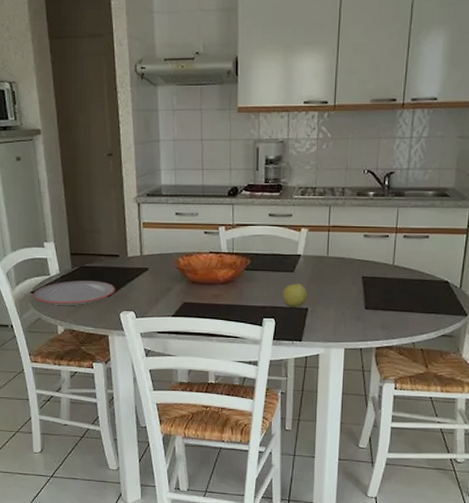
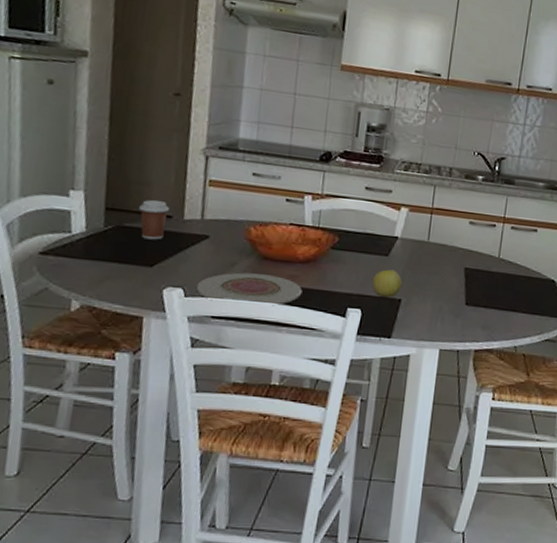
plate: present [33,280,116,305] -> none [41,242,162,276]
coffee cup: none [94,243,117,275] -> present [139,199,171,240]
plate: none [144,295,225,321] -> present [196,272,303,306]

